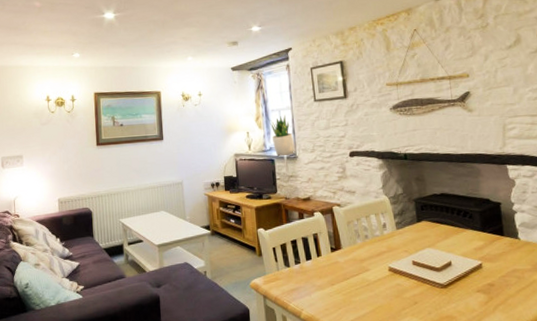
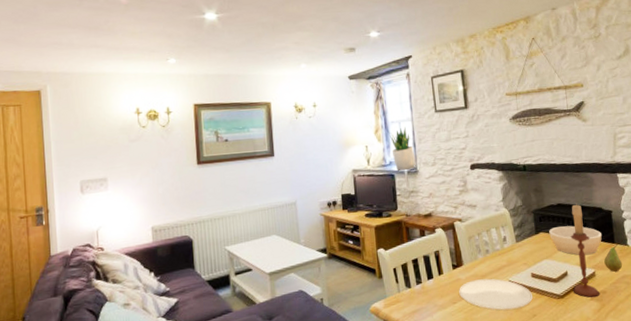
plate: none [337,263,414,296] -> present [459,278,533,311]
bowl: none [431,215,490,246] -> present [549,225,602,255]
candlestick: none [455,193,488,289] -> present [570,203,600,298]
fruit: none [492,237,513,266] -> present [604,244,623,273]

